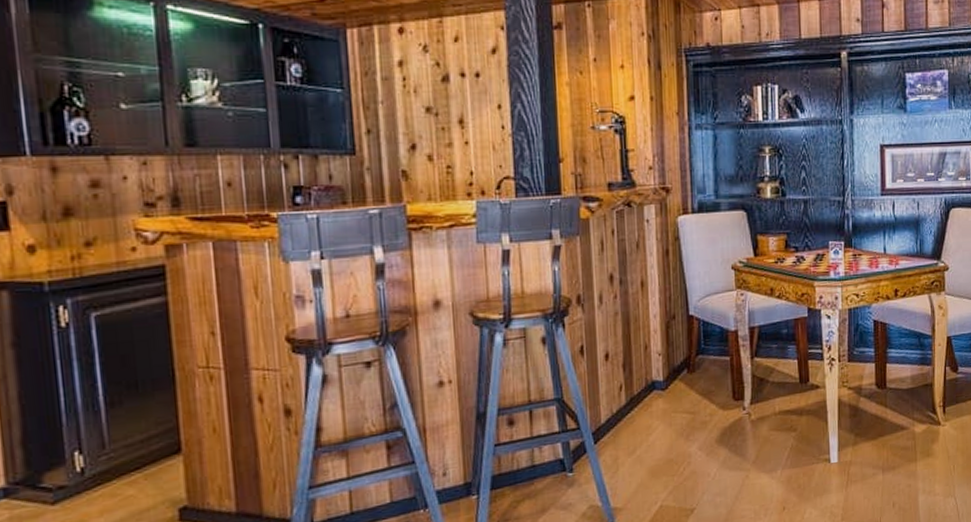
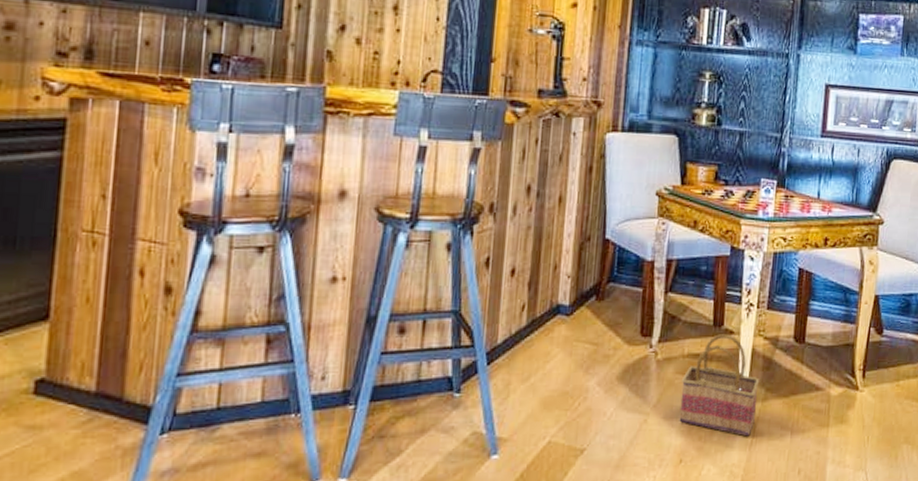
basket: none [775,388,848,480] -> present [679,333,759,437]

